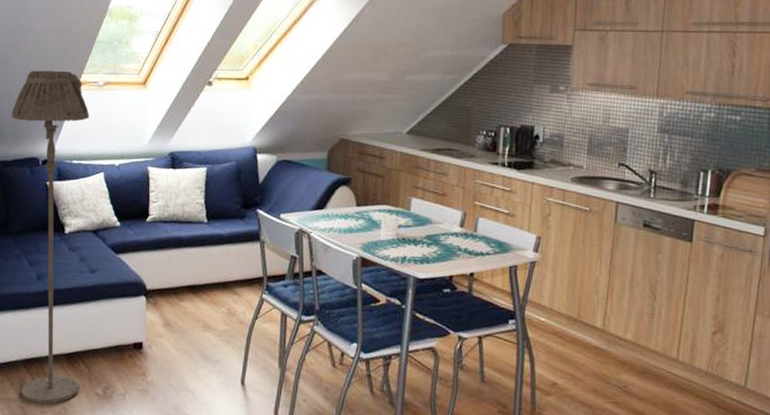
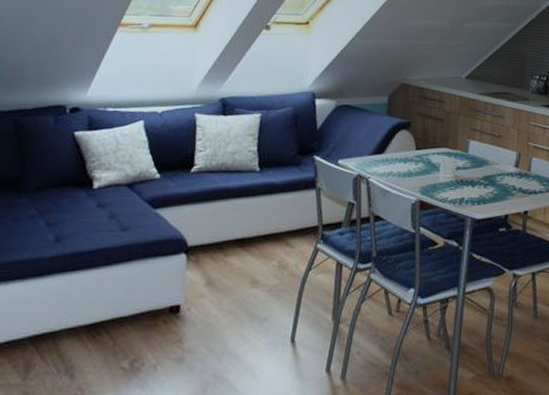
floor lamp: present [11,70,90,404] -> none [26,10,130,387]

